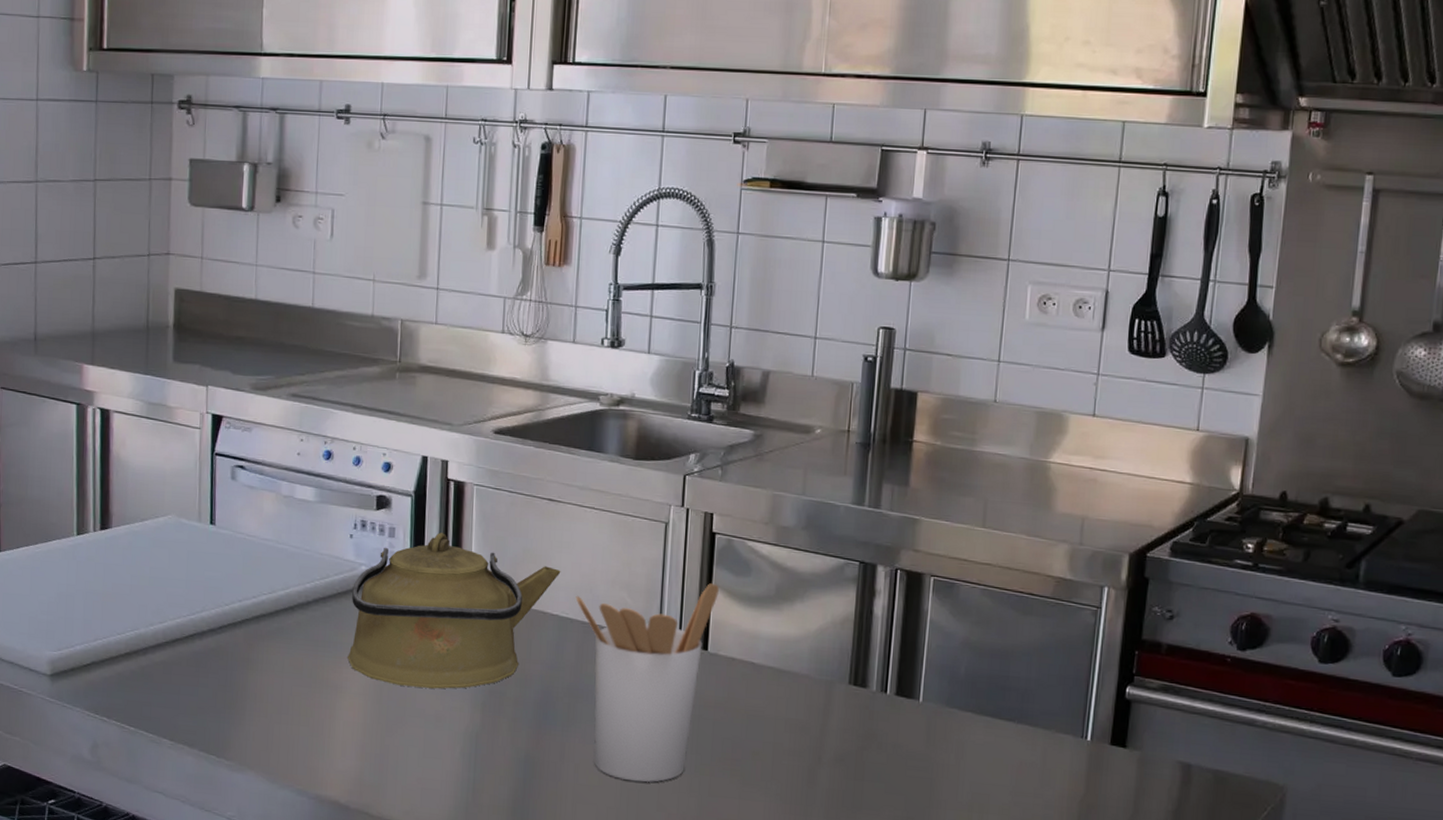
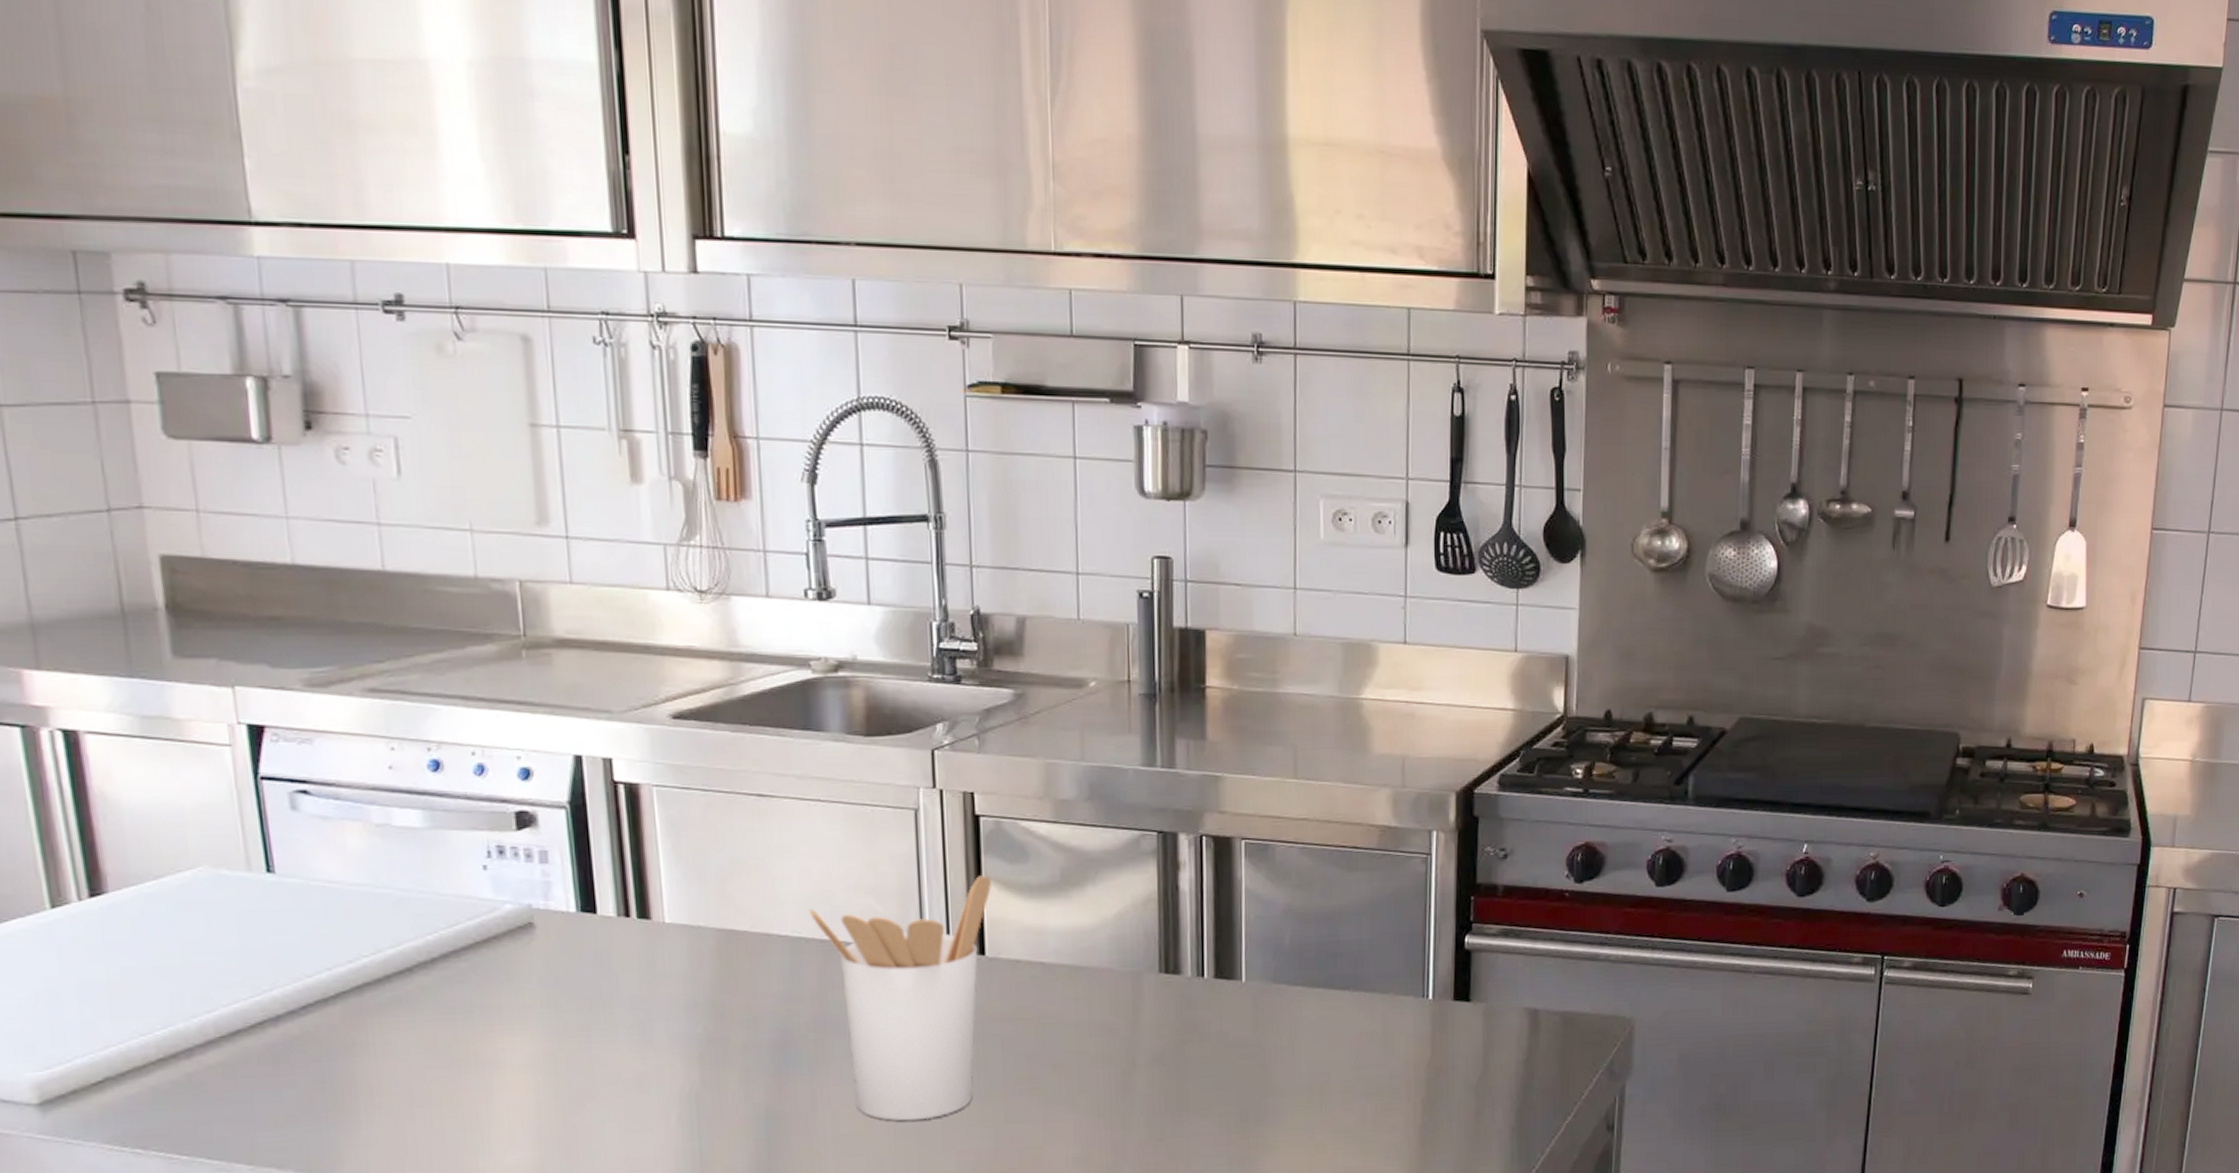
kettle: present [348,532,561,689] -> none [496,850,785,1049]

